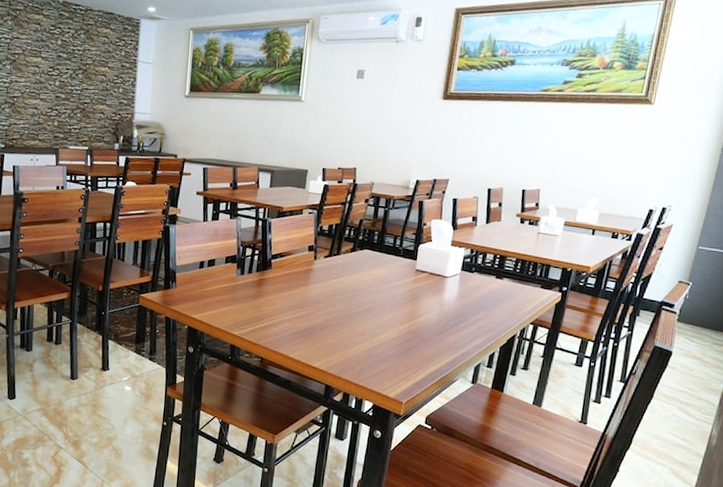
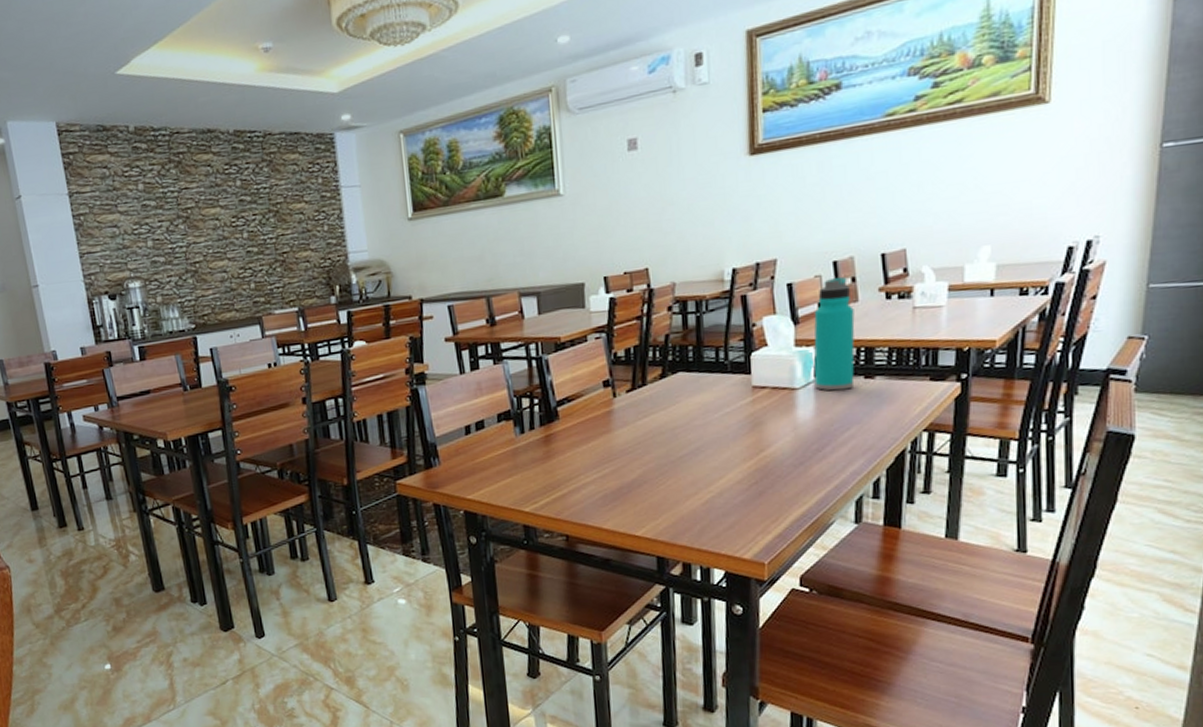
water bottle: none [460,200,497,284] -> present [814,276,855,391]

